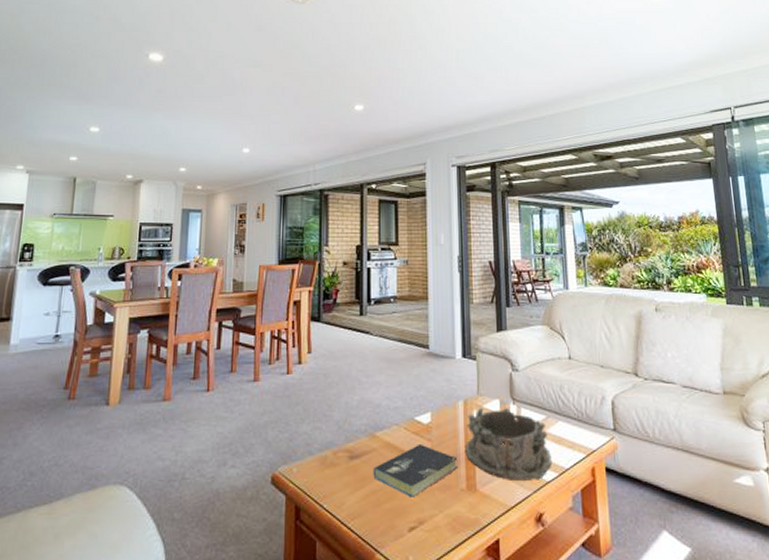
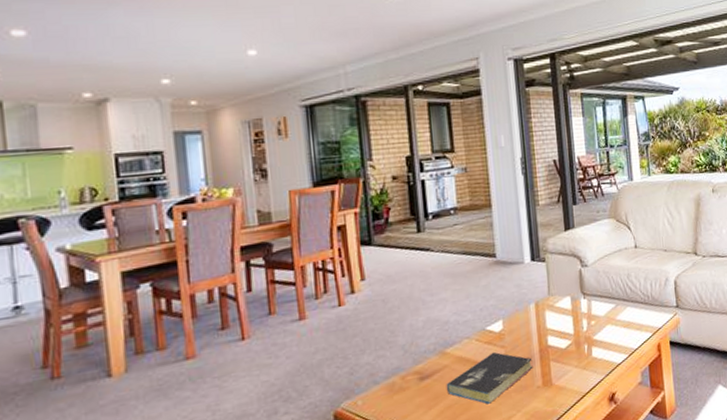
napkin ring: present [466,407,551,480] -> none [539,302,622,370]

